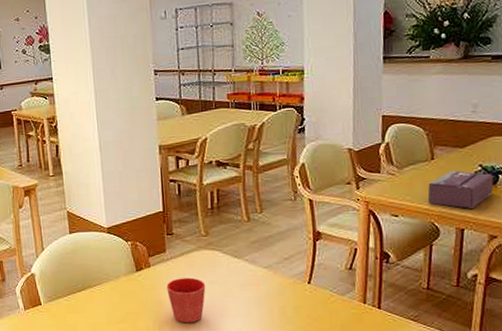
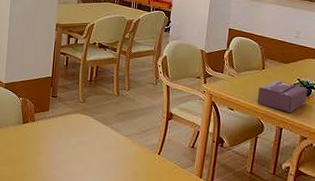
flower pot: present [166,277,206,323] -> none [45,134,77,174]

